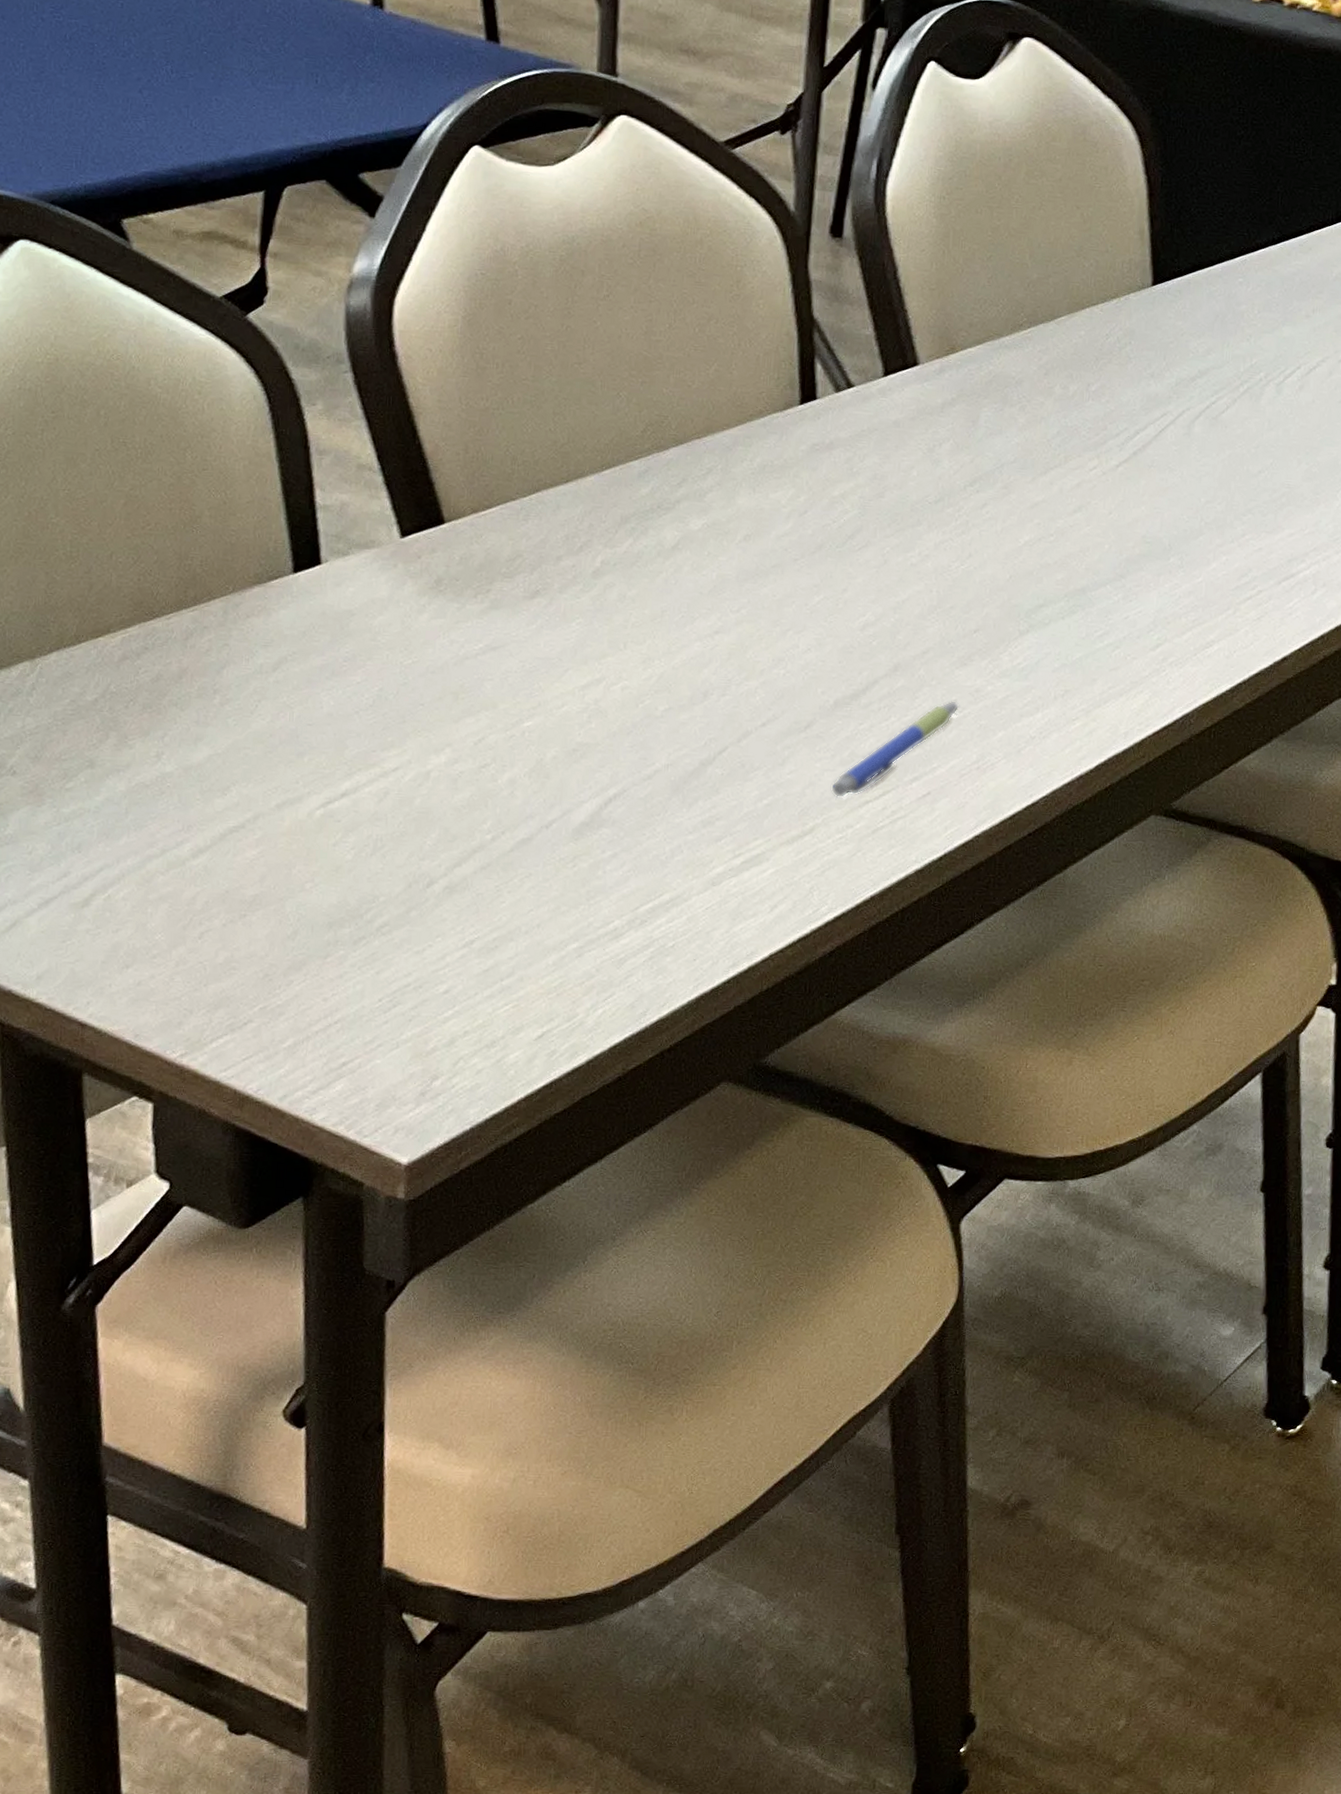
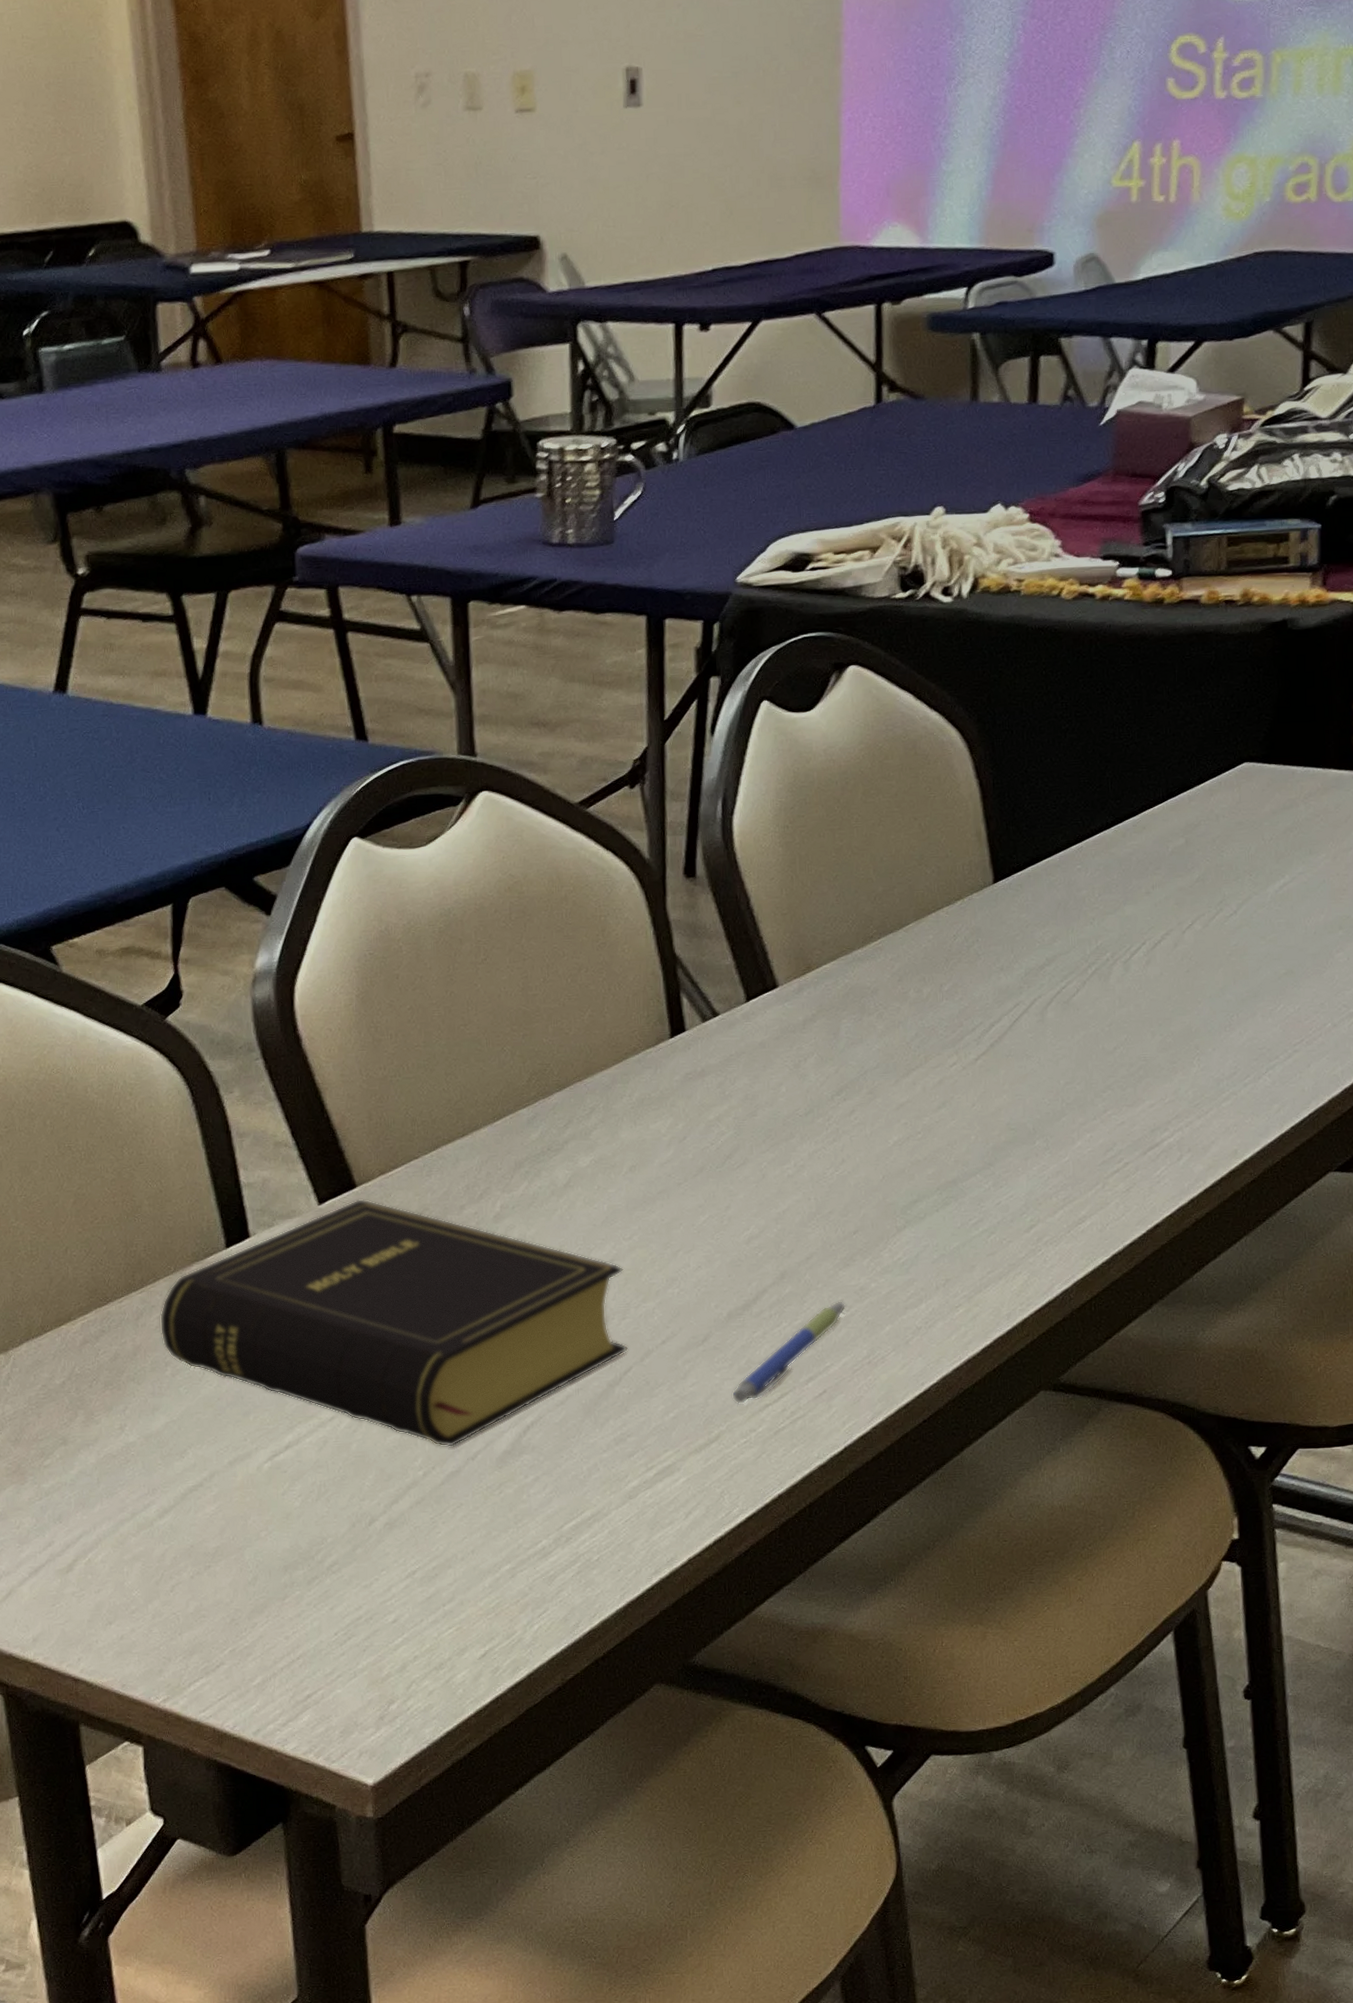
book: none [211,537,728,812] -> present [159,1199,628,1447]

